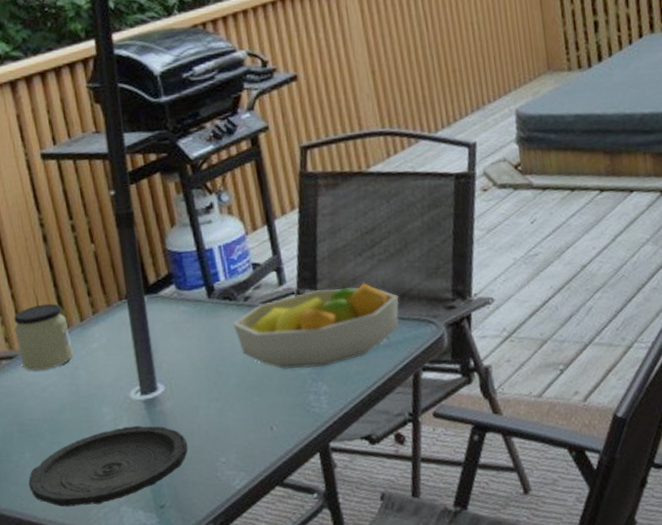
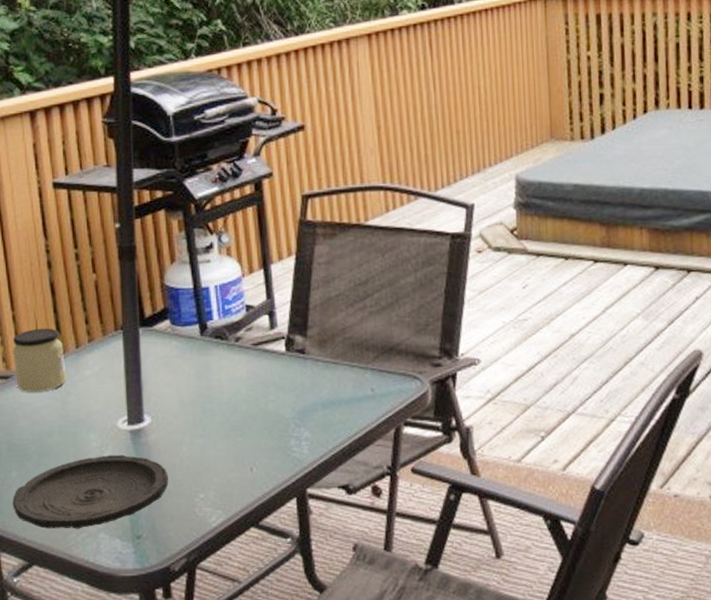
fruit bowl: present [232,283,400,369] -> none [222,333,387,413]

